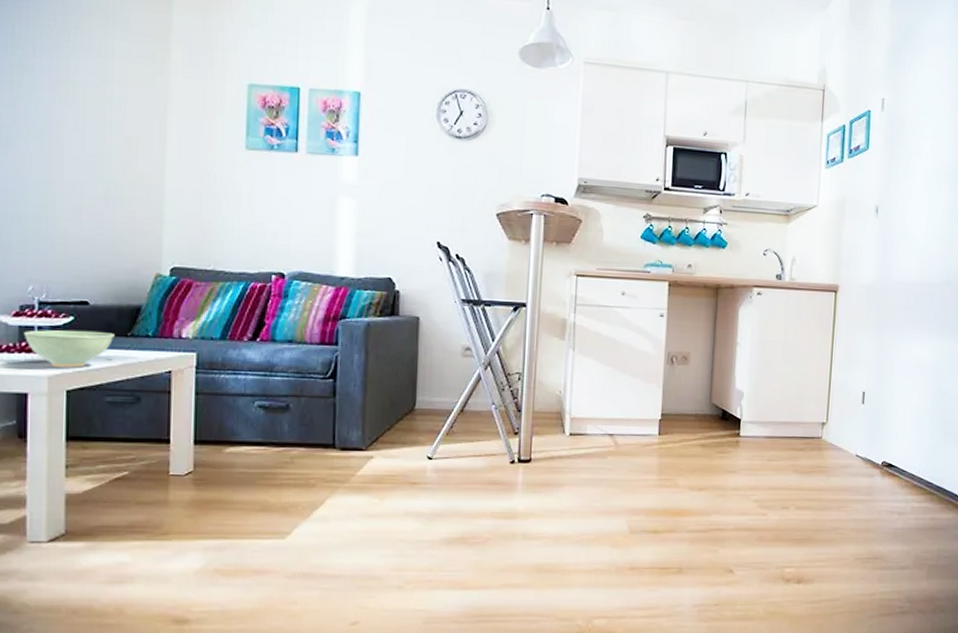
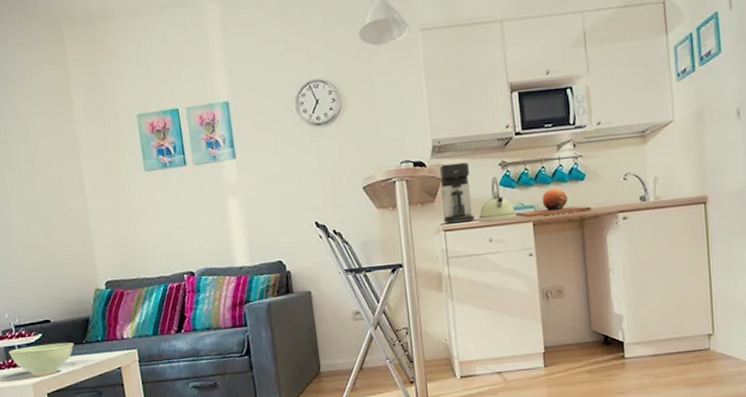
coffee maker: none [577,206,613,271] -> present [439,162,475,224]
kettle: none [614,228,654,276] -> present [478,176,517,223]
chopping board: none [652,250,729,281] -> present [515,187,592,218]

